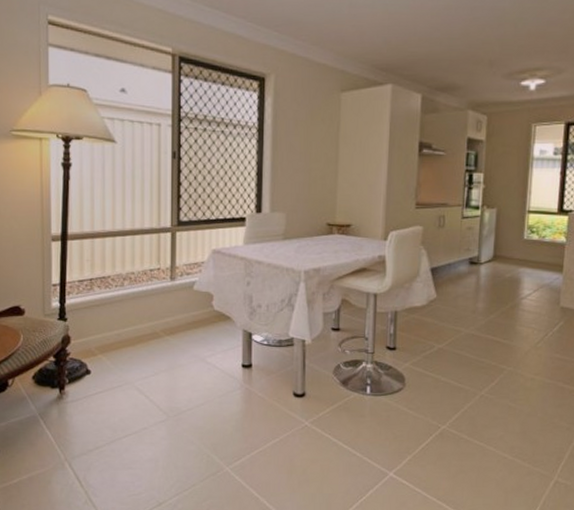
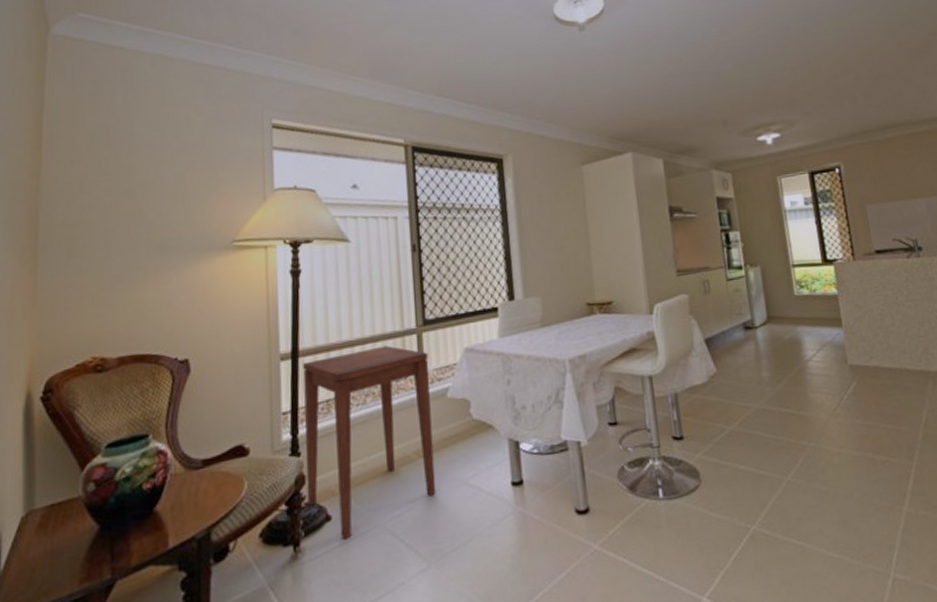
side table: none [71,239,180,390] -> present [303,345,436,540]

